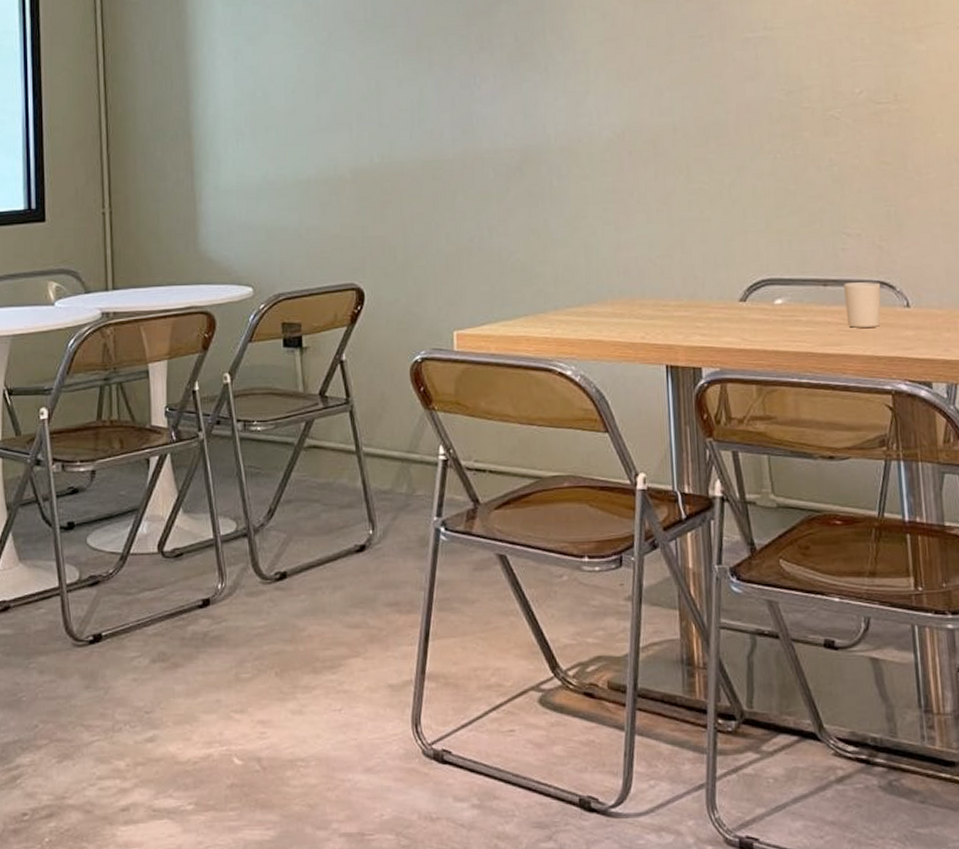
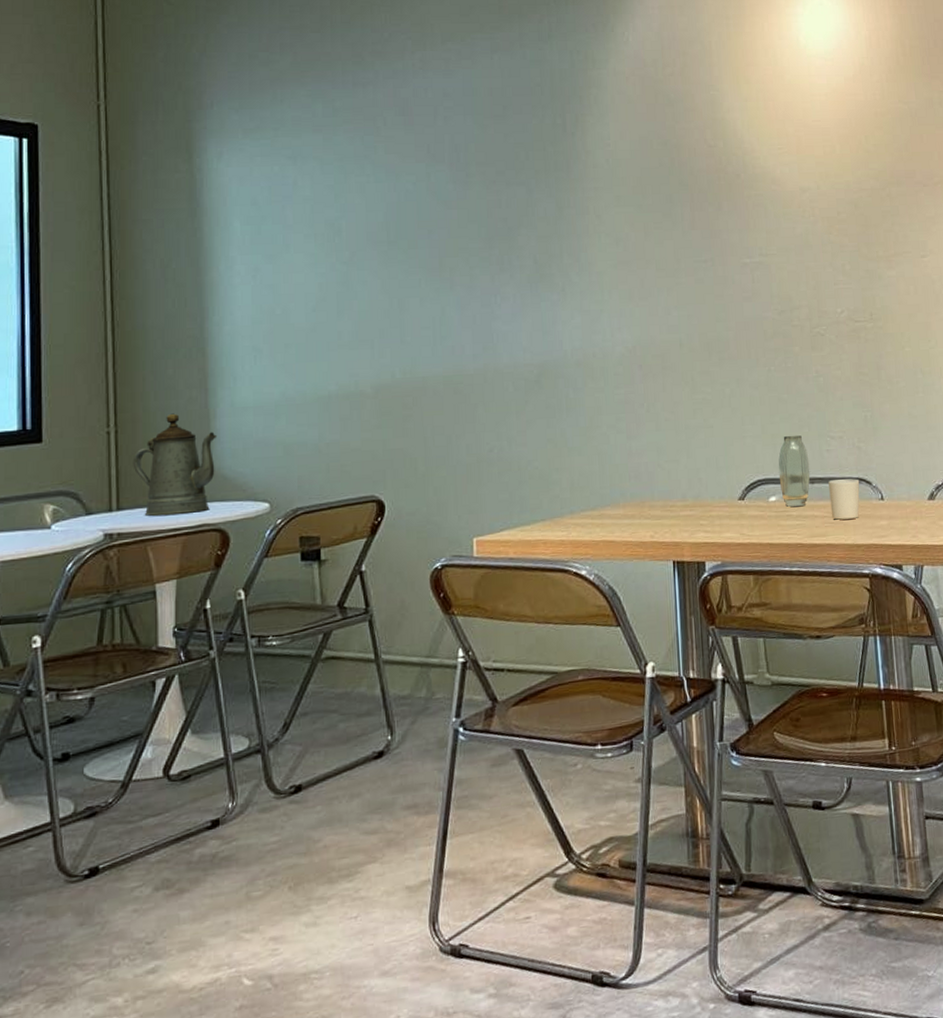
coffee pot: none [126,195,203,297] -> present [133,413,218,516]
vase: none [785,231,823,311] -> present [778,435,810,507]

